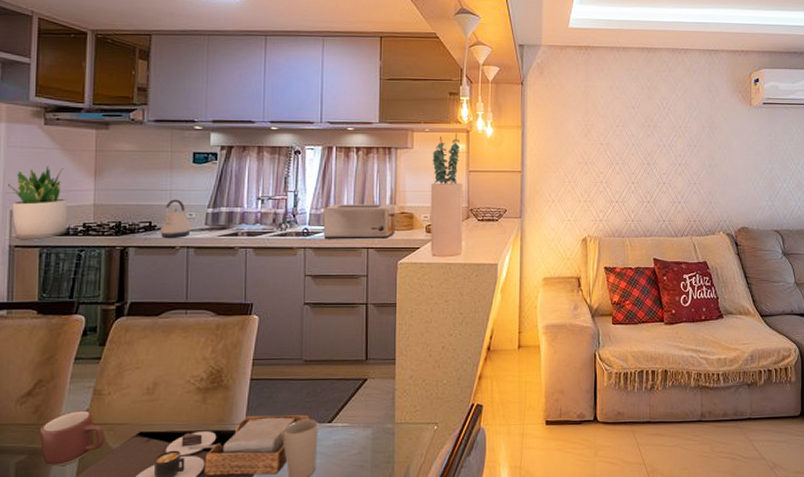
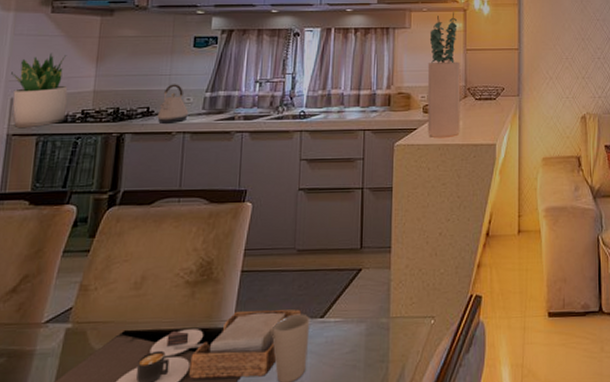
mug: present [39,410,105,467] -> none [21,307,88,371]
toaster: present [323,203,396,240] -> none [320,84,393,122]

